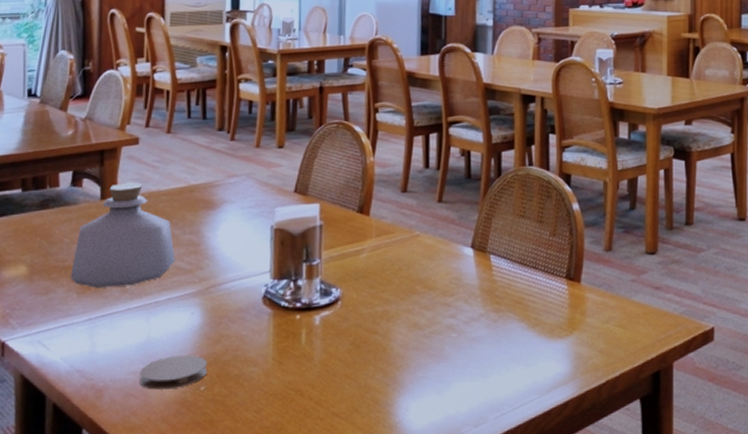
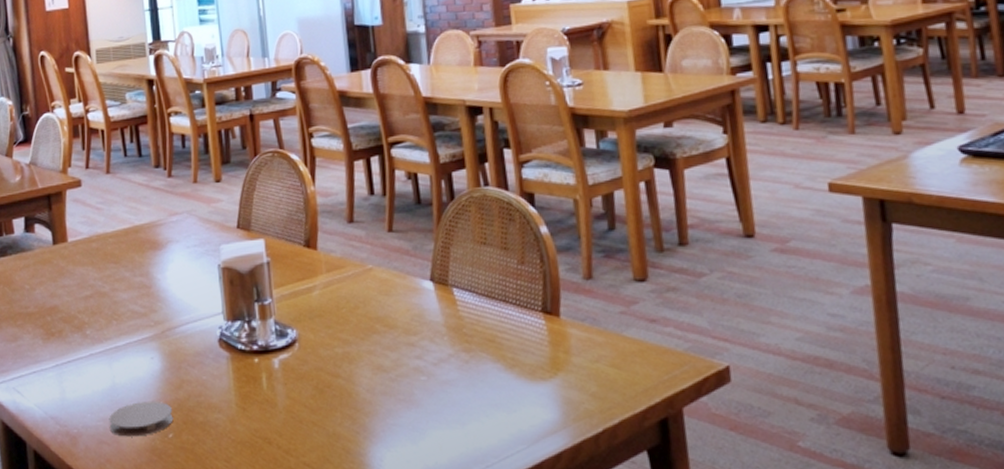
bottle: present [70,182,176,288] -> none [34,225,130,333]

